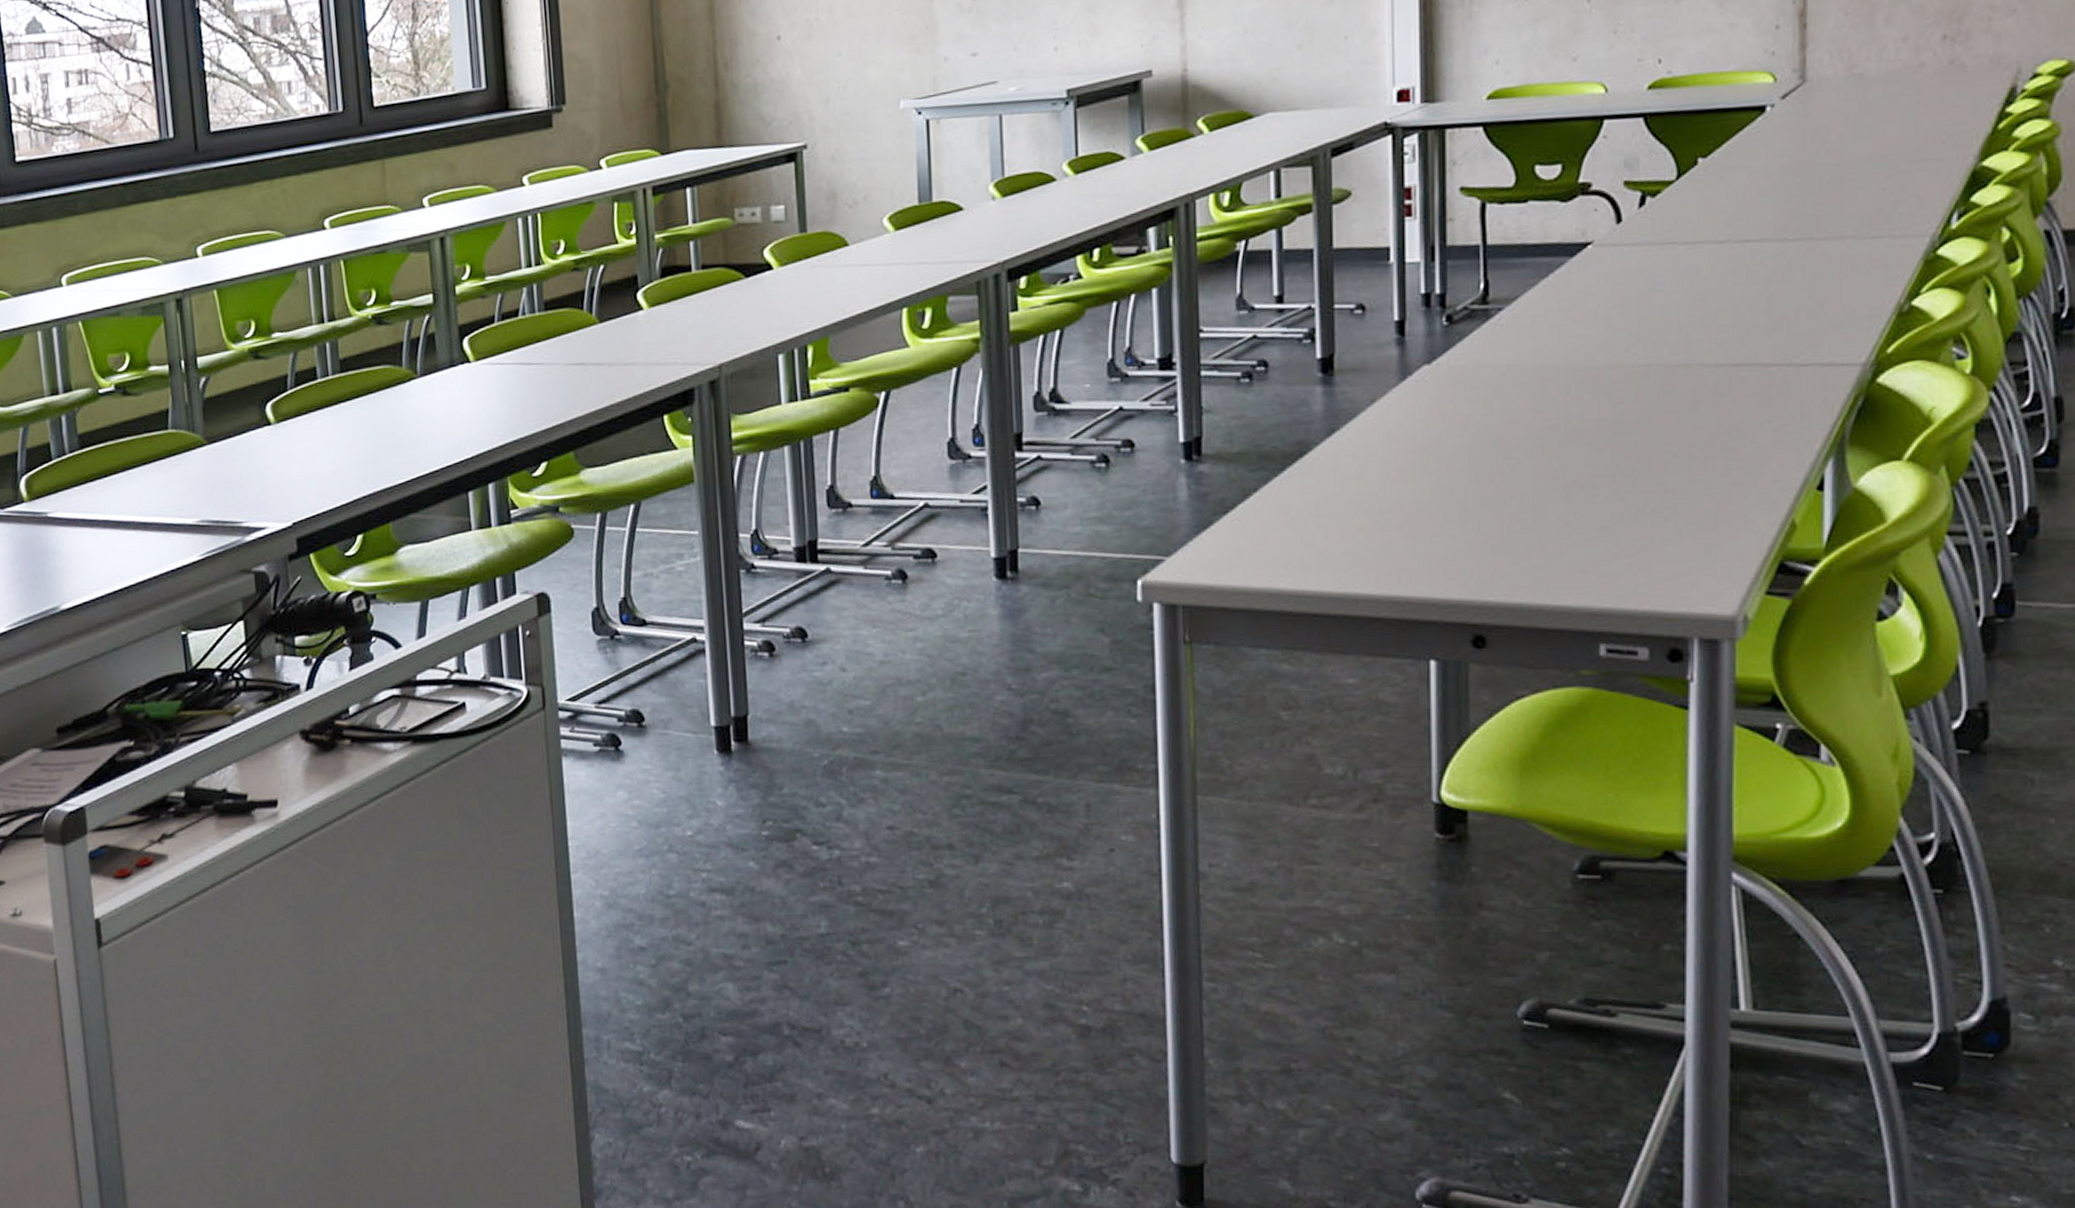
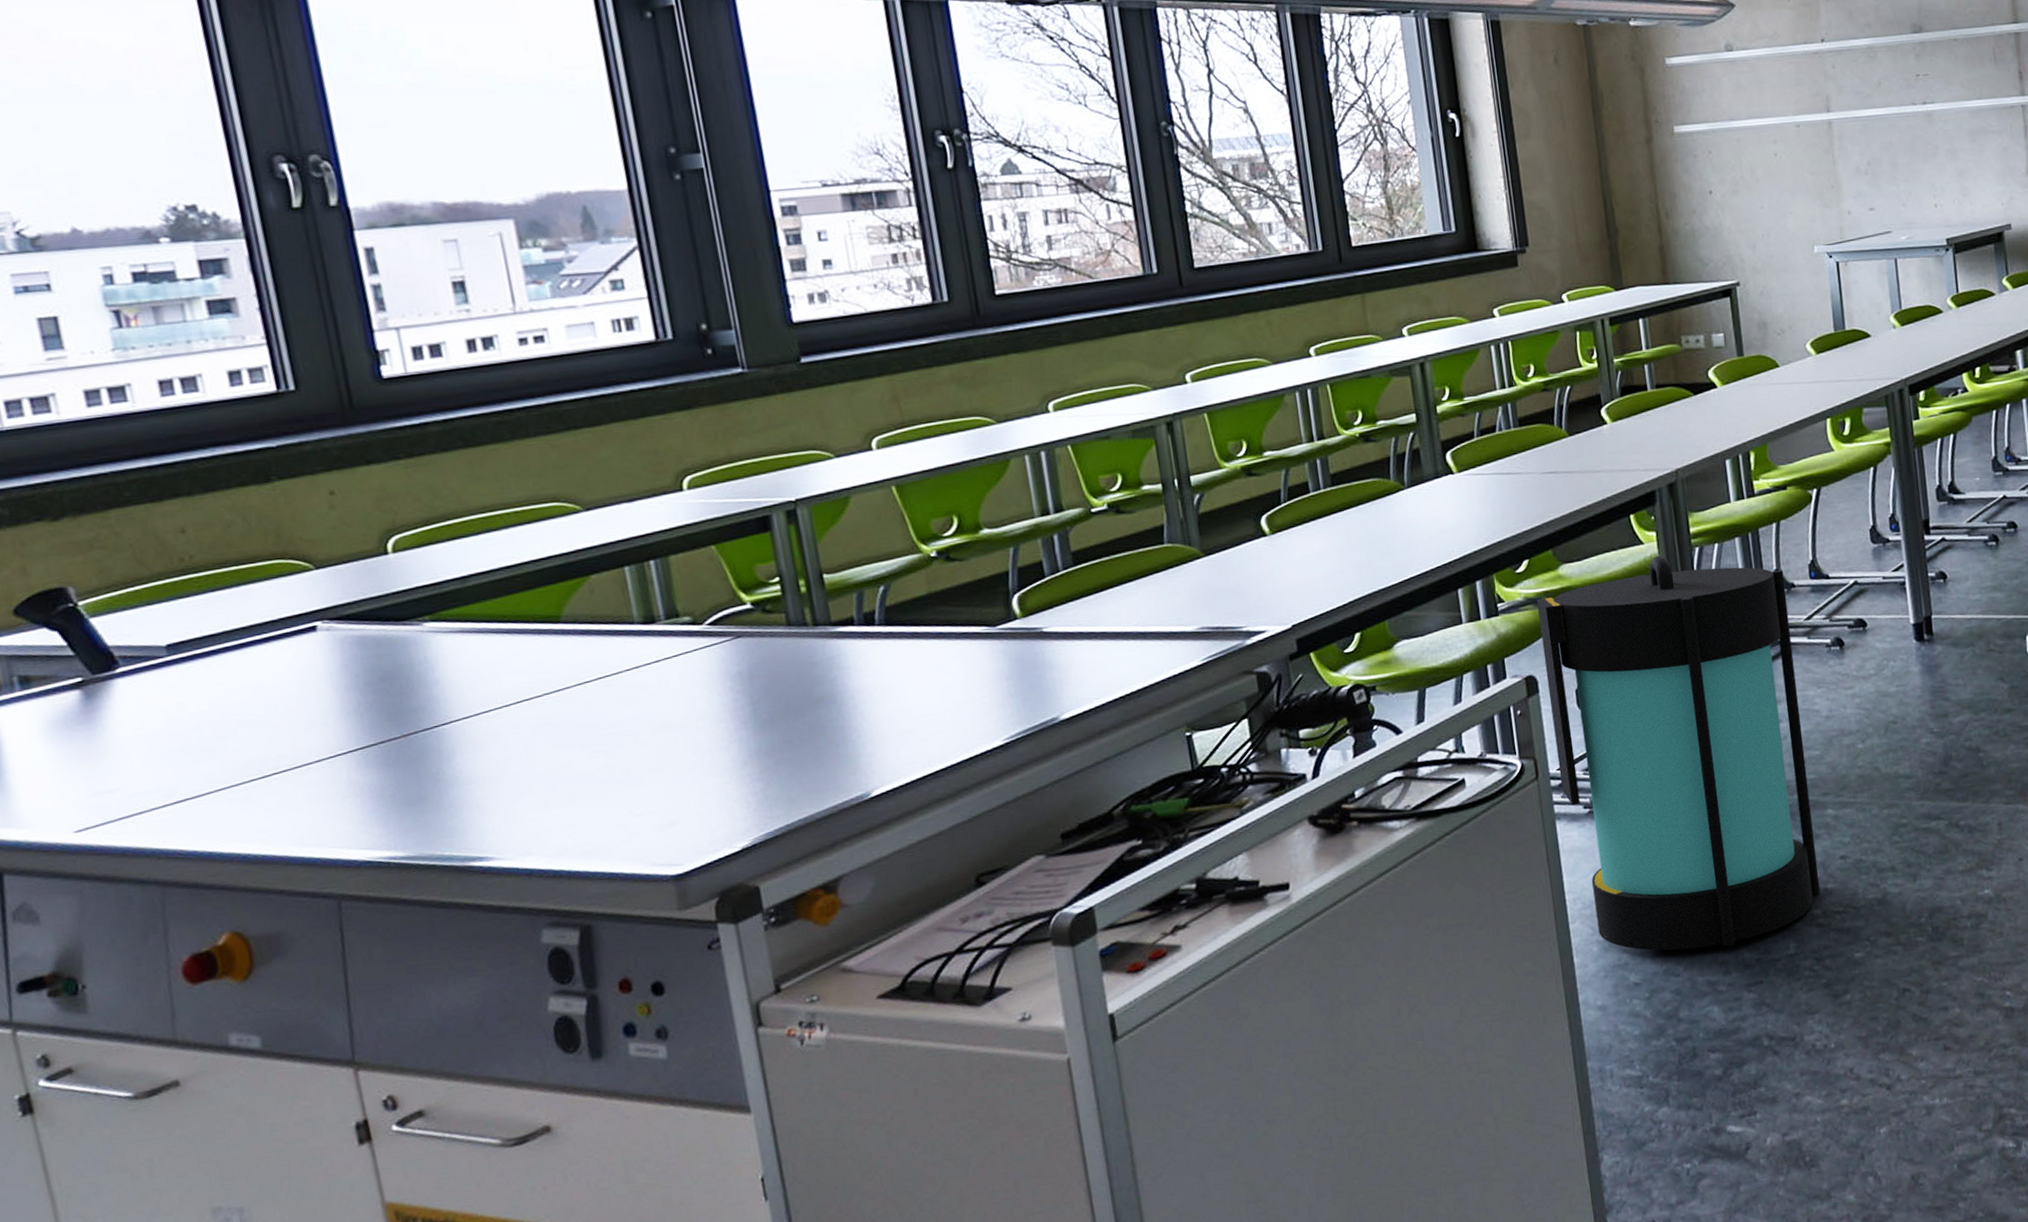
lantern: none [554,463,862,917] -> present [1537,555,1821,951]

